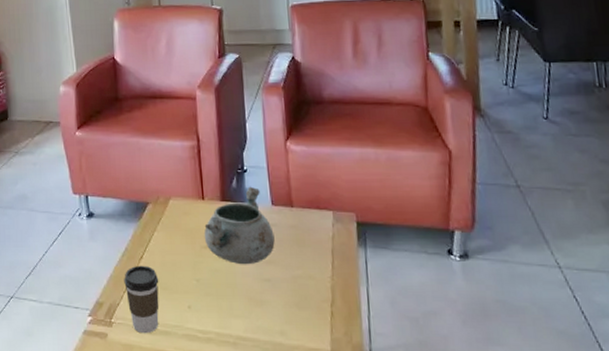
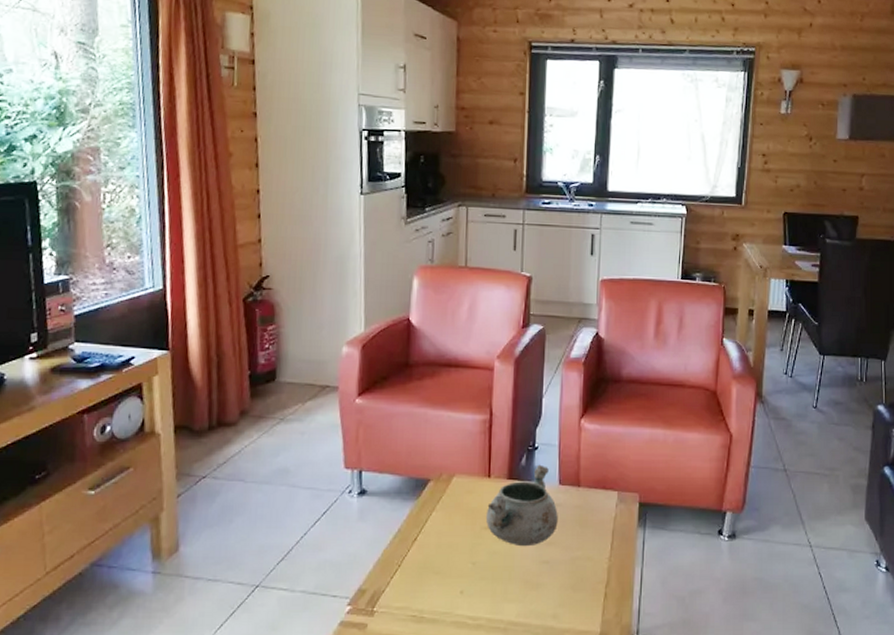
coffee cup: present [124,265,160,334] -> none [392,547,432,623]

